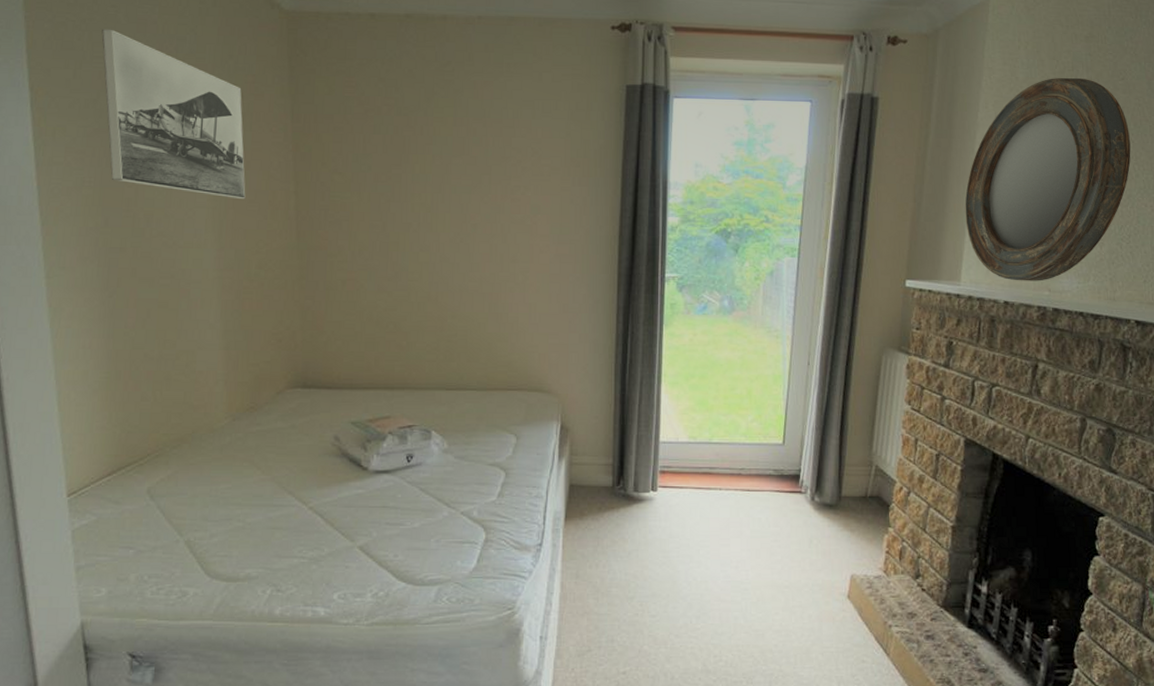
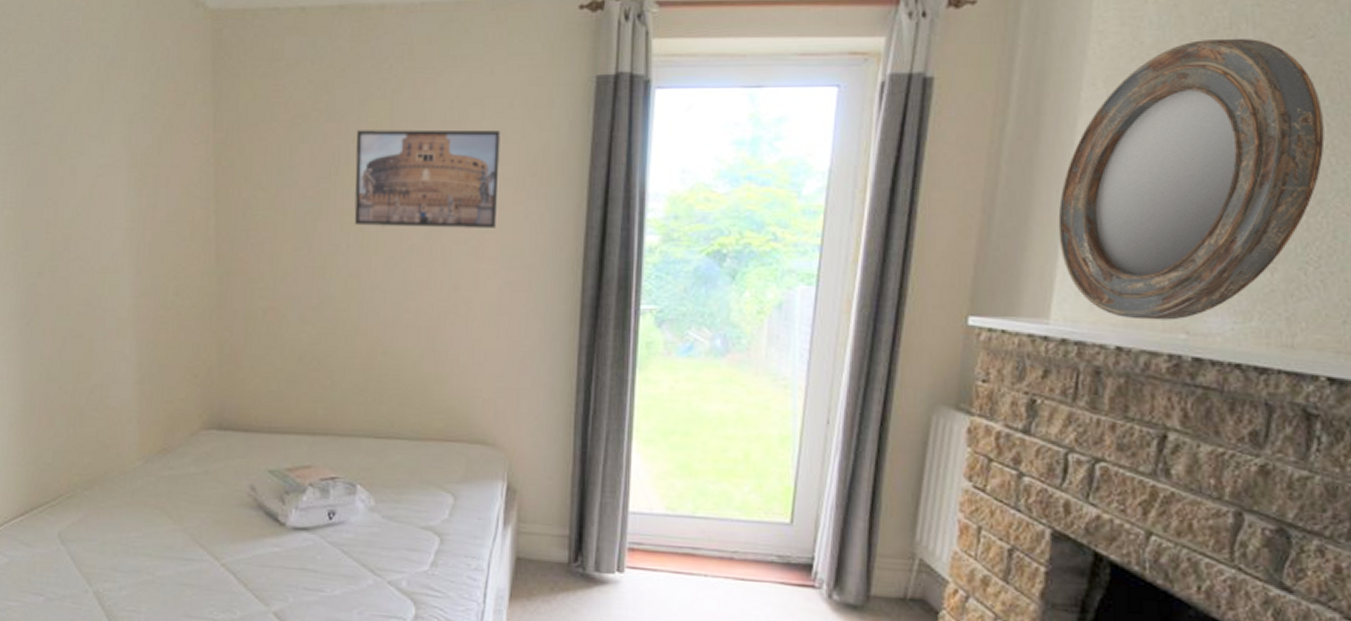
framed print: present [101,29,246,200] -> none [26,39,165,220]
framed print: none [423,124,550,210] -> present [354,129,502,228]

